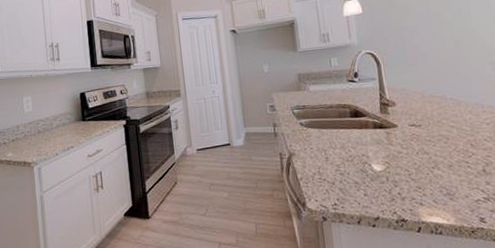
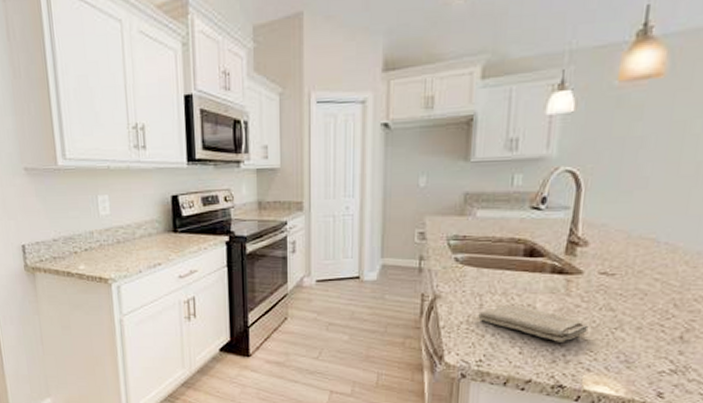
washcloth: none [326,155,413,183] -> present [478,304,589,342]

